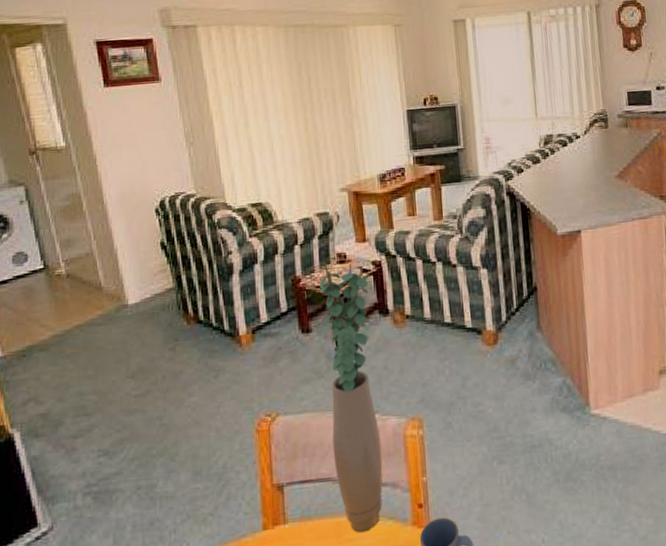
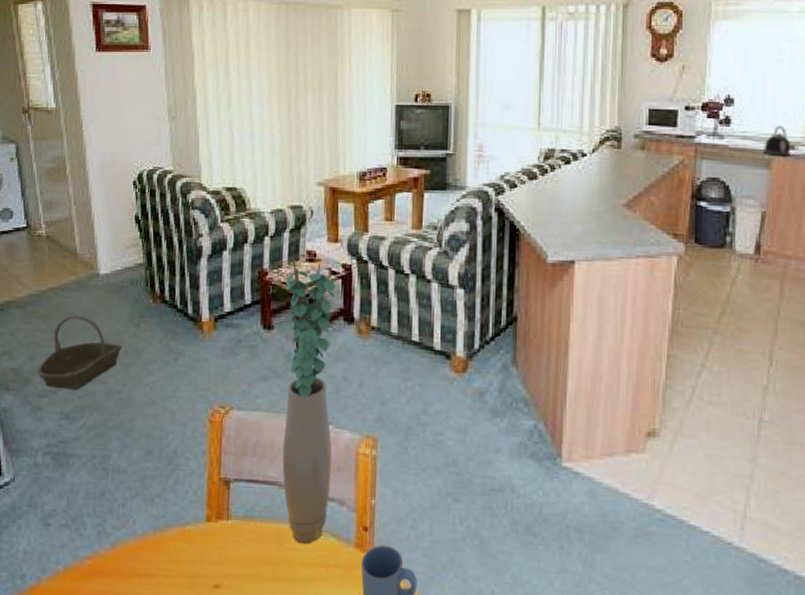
basket: none [68,349,159,426] -> present [36,315,123,390]

